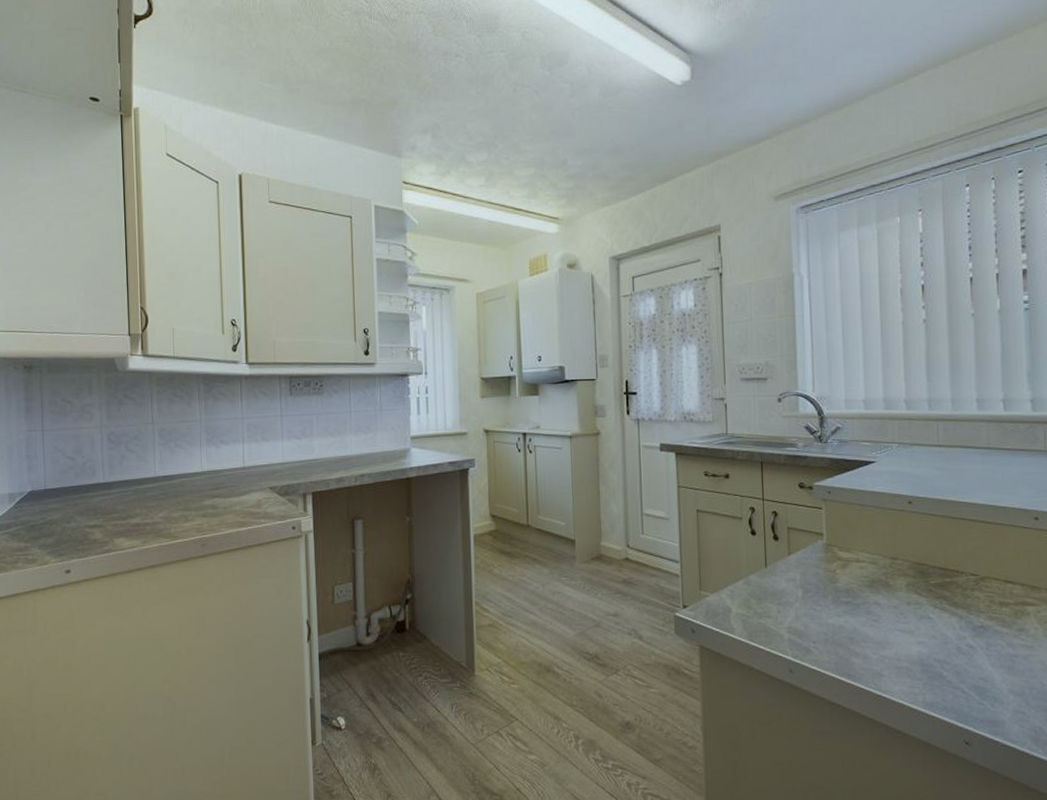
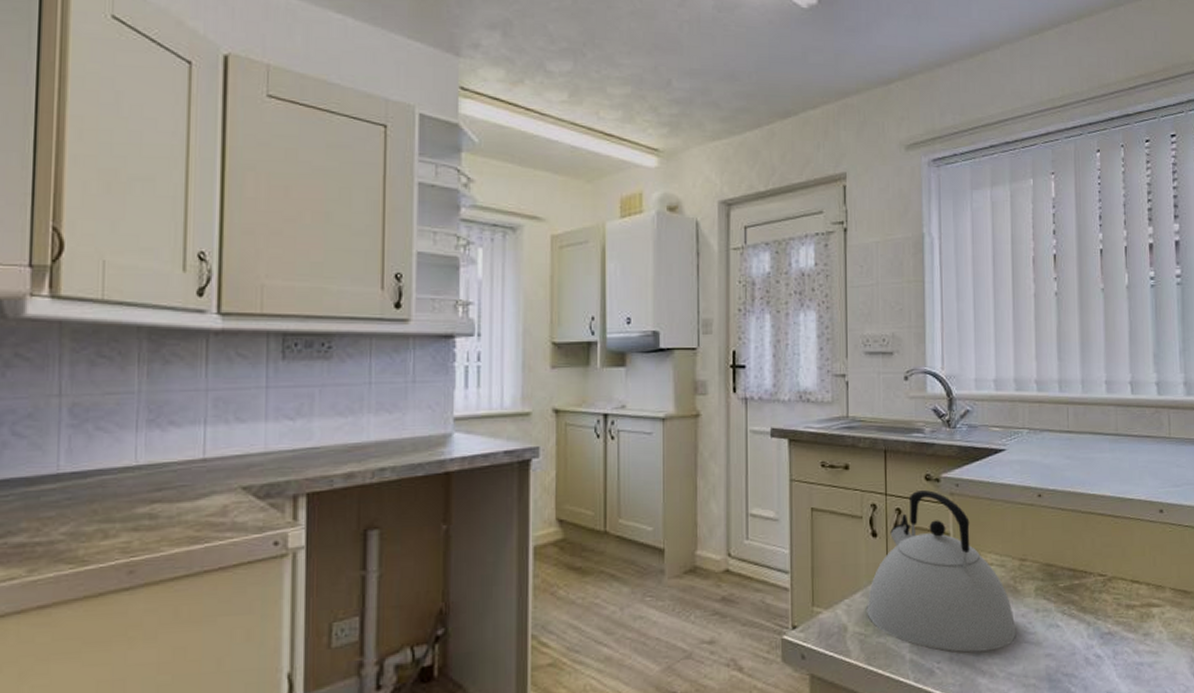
kettle: none [748,496,889,636] -> present [867,490,1016,653]

